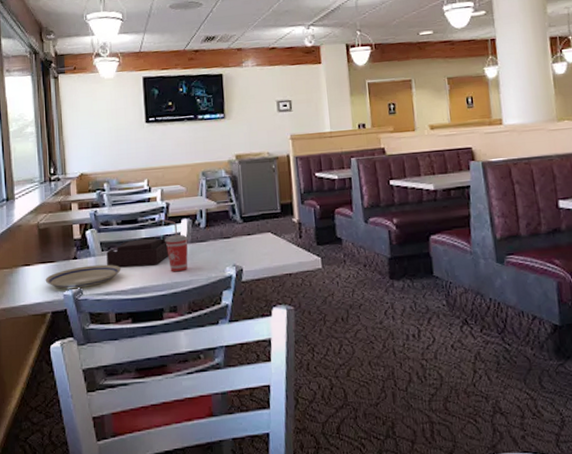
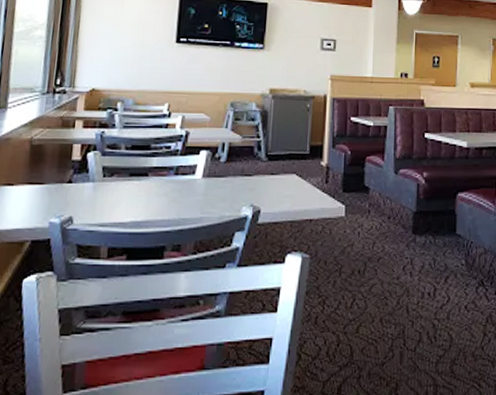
plate: present [45,264,121,290] -> none [29,191,123,217]
napkin holder: present [106,238,169,267] -> none [107,167,181,198]
beverage cup: present [159,218,189,272] -> none [175,147,206,207]

